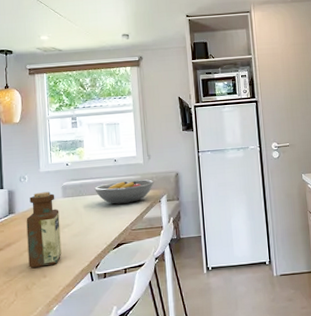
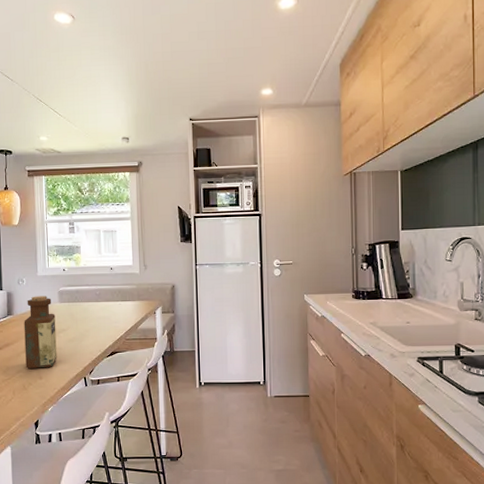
fruit bowl: present [94,179,155,204] -> none [90,289,150,313]

